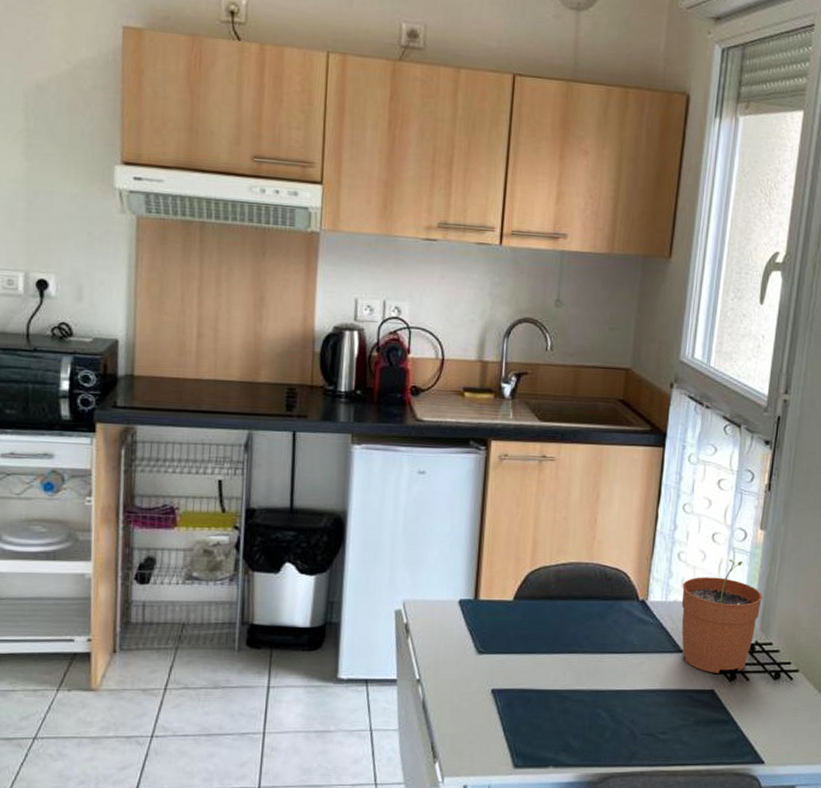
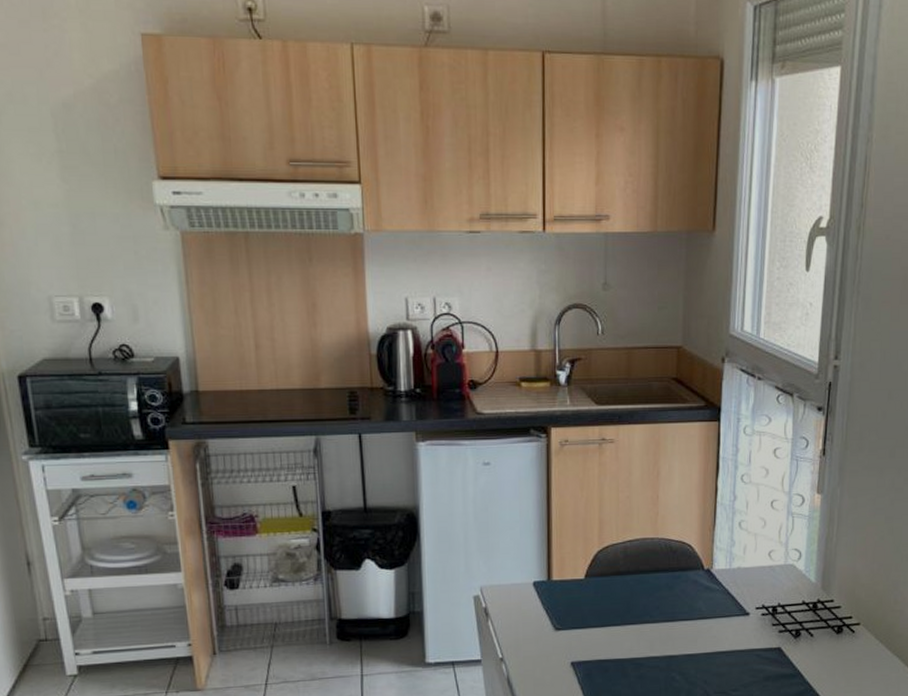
plant pot: present [681,559,763,673] -> none [745,524,823,632]

